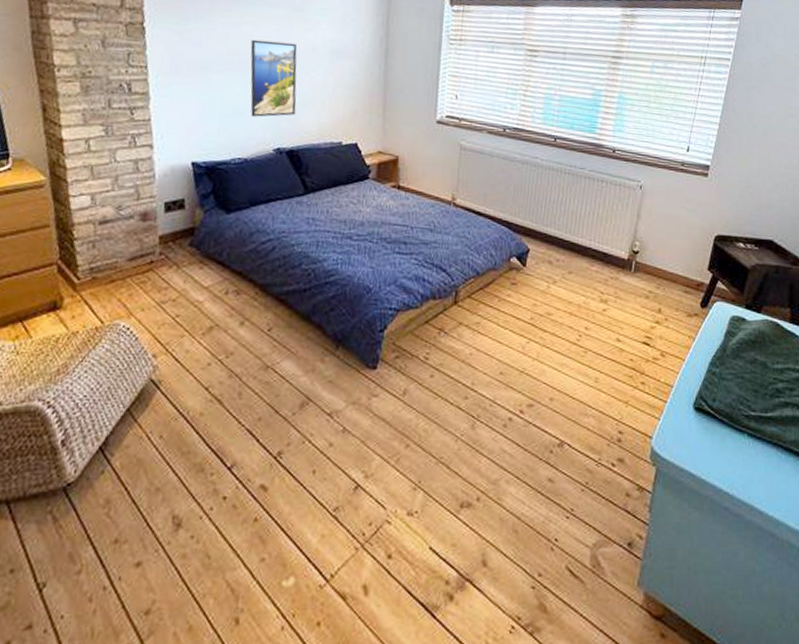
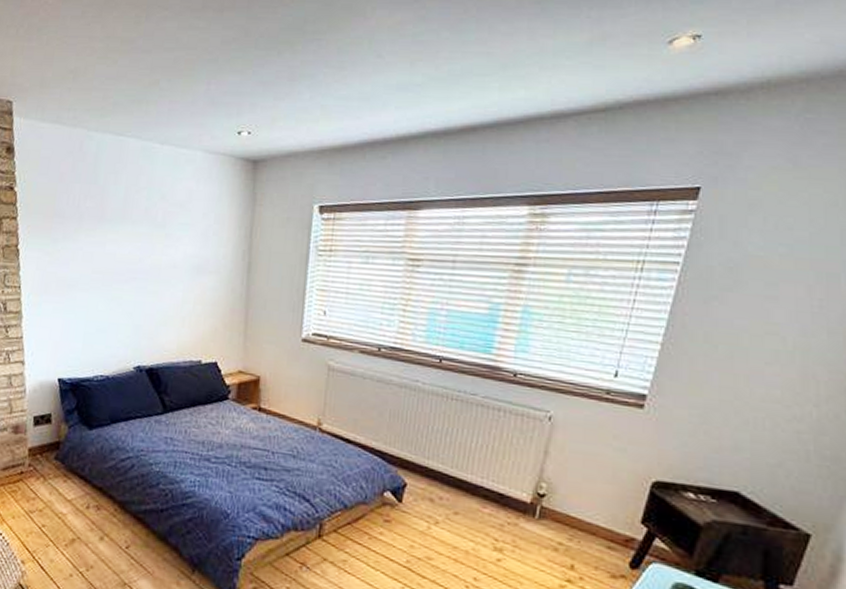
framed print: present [250,39,297,117] -> none [113,257,159,335]

